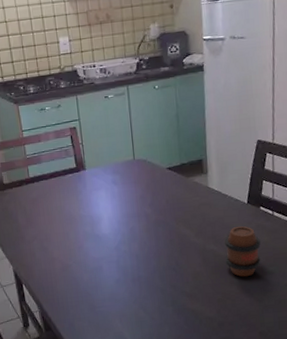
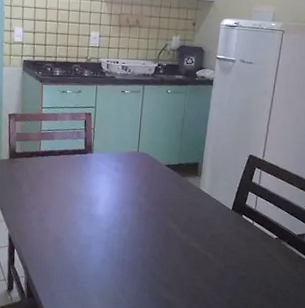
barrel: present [225,226,261,277] -> none [204,229,238,277]

